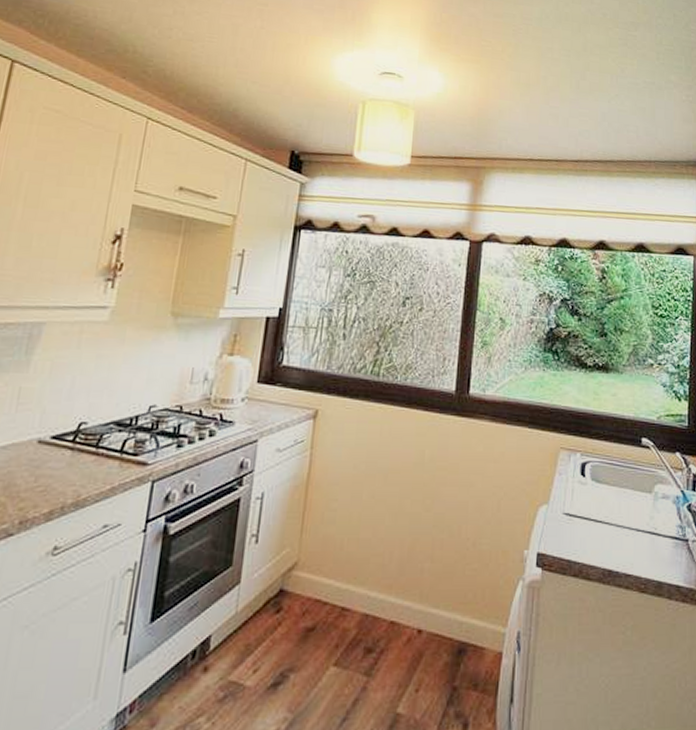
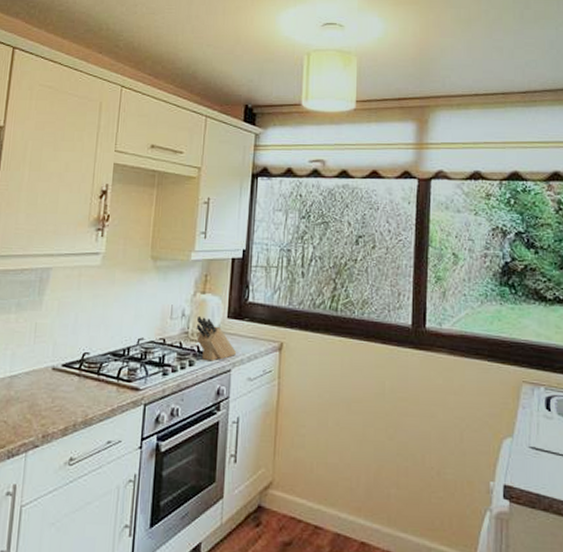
knife block: none [220,380,266,431] -> present [196,315,237,361]

